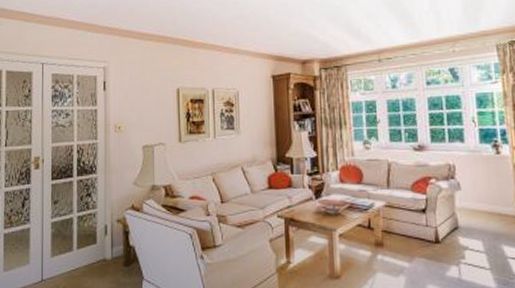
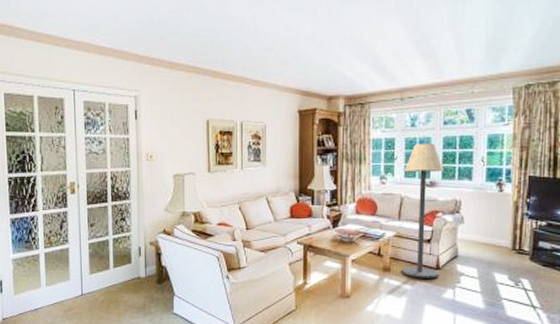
floor lamp: none [388,104,439,254] -> present [401,143,444,278]

